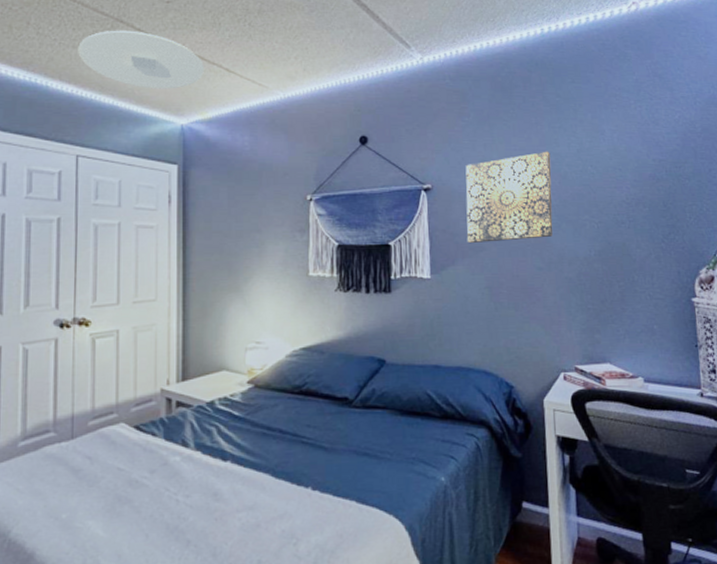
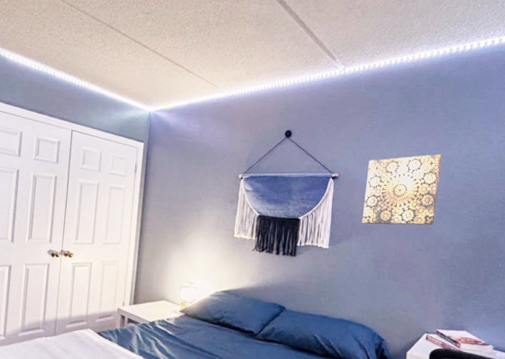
ceiling light: present [78,30,204,89] -> none [78,34,170,83]

